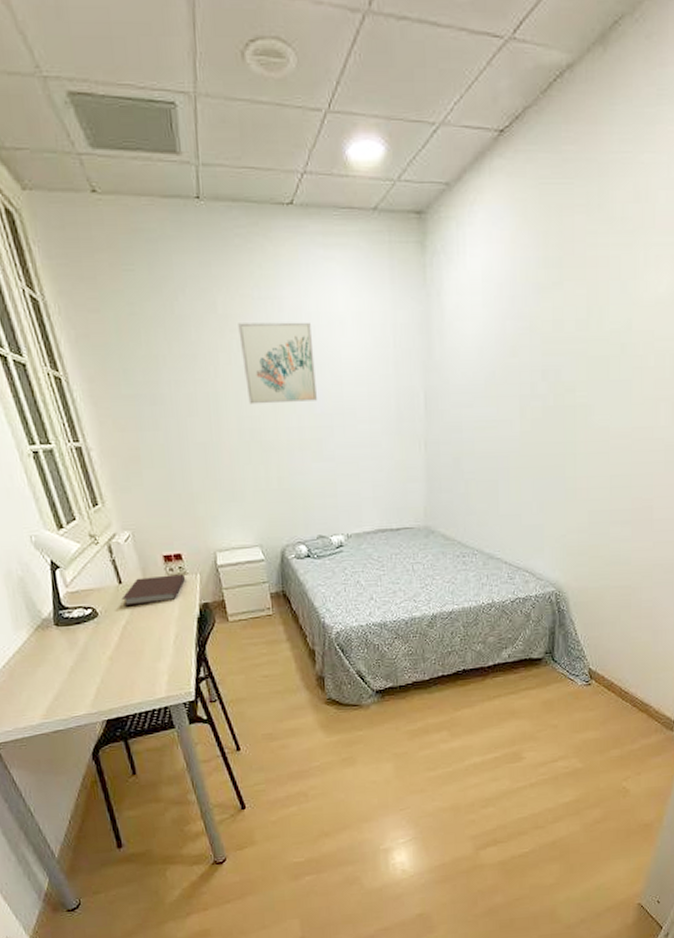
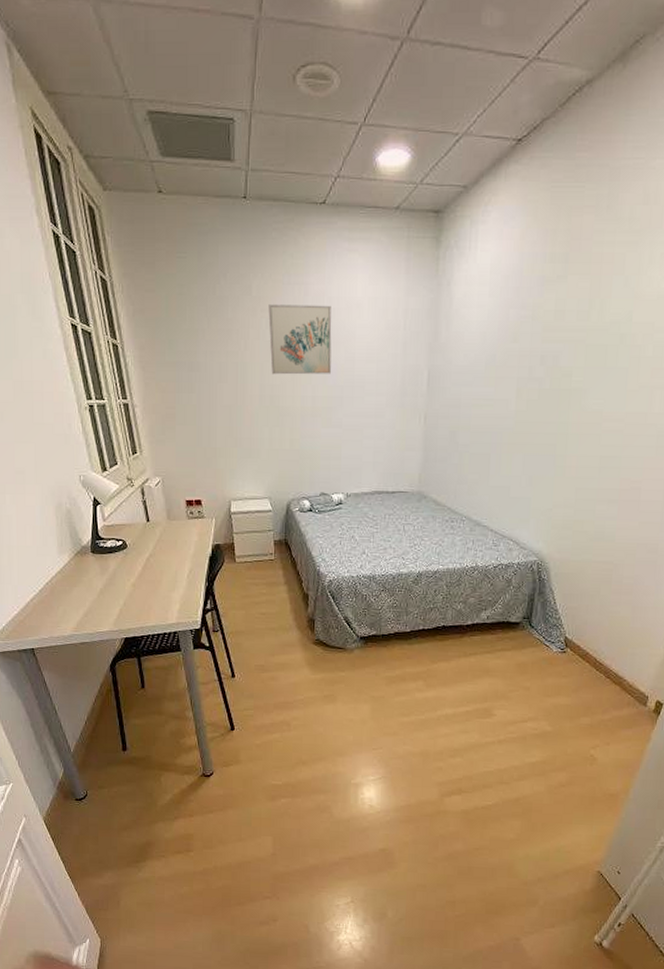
notebook: present [121,574,186,607] -> none [148,517,203,542]

